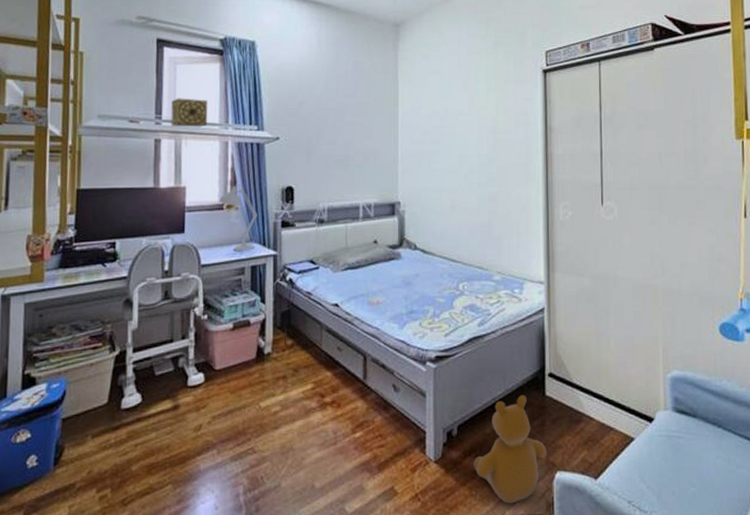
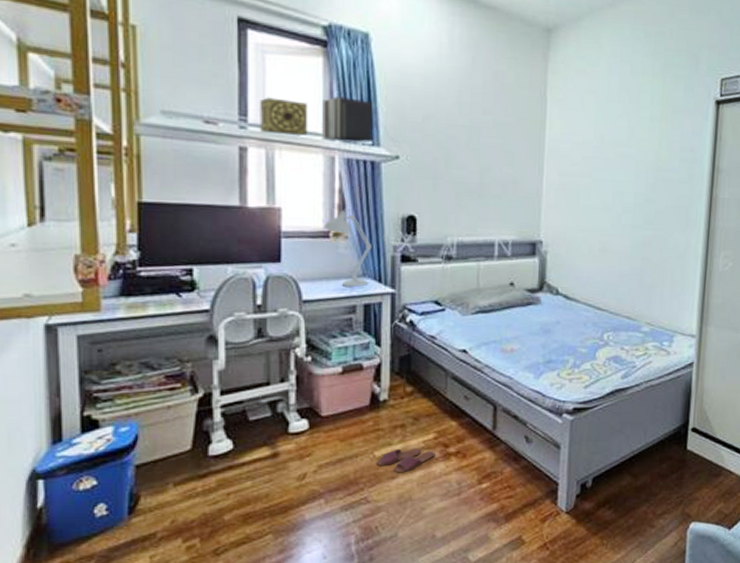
books: none [218,93,258,129] -> present [321,96,373,143]
slippers: none [261,399,313,423] -> present [376,448,435,473]
teddy bear: present [474,394,547,504] -> none [607,448,684,552]

